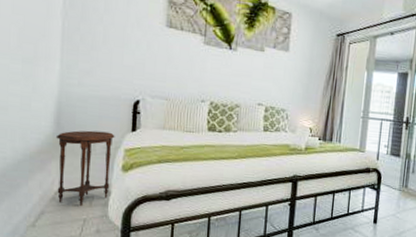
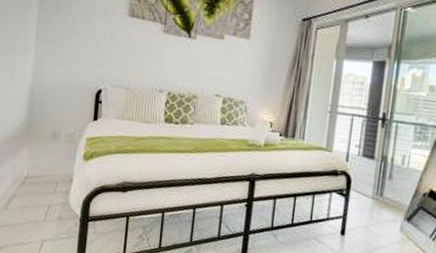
side table: present [55,130,115,207] -> none [27,118,79,193]

